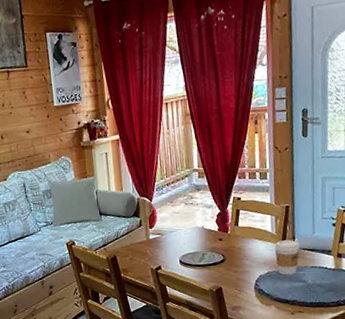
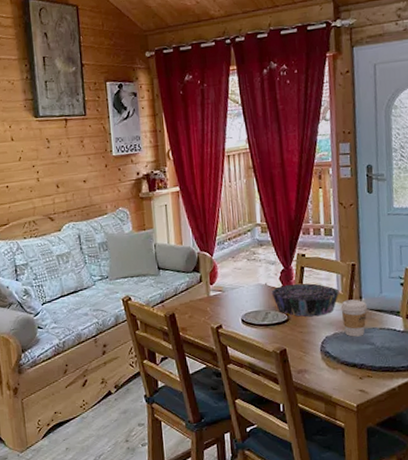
decorative bowl: none [208,225,274,257] -> present [271,283,340,317]

